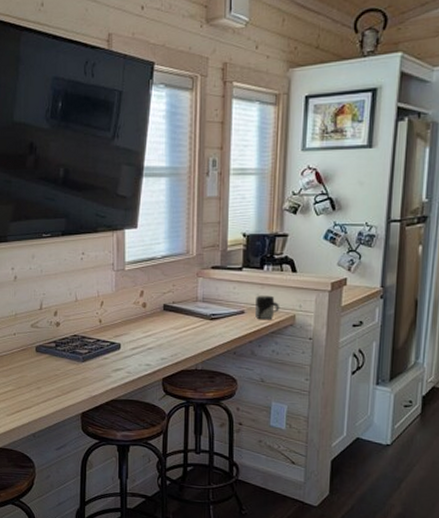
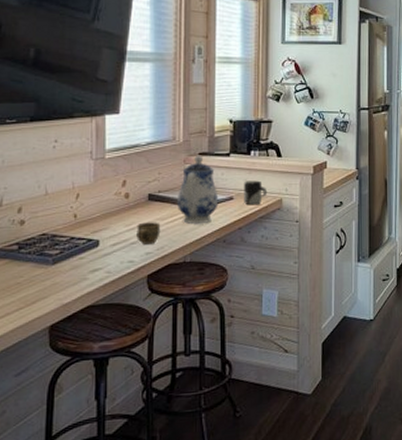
cup: none [153,330,175,351] -> present [136,222,161,244]
teapot: none [190,268,230,335] -> present [178,155,219,224]

